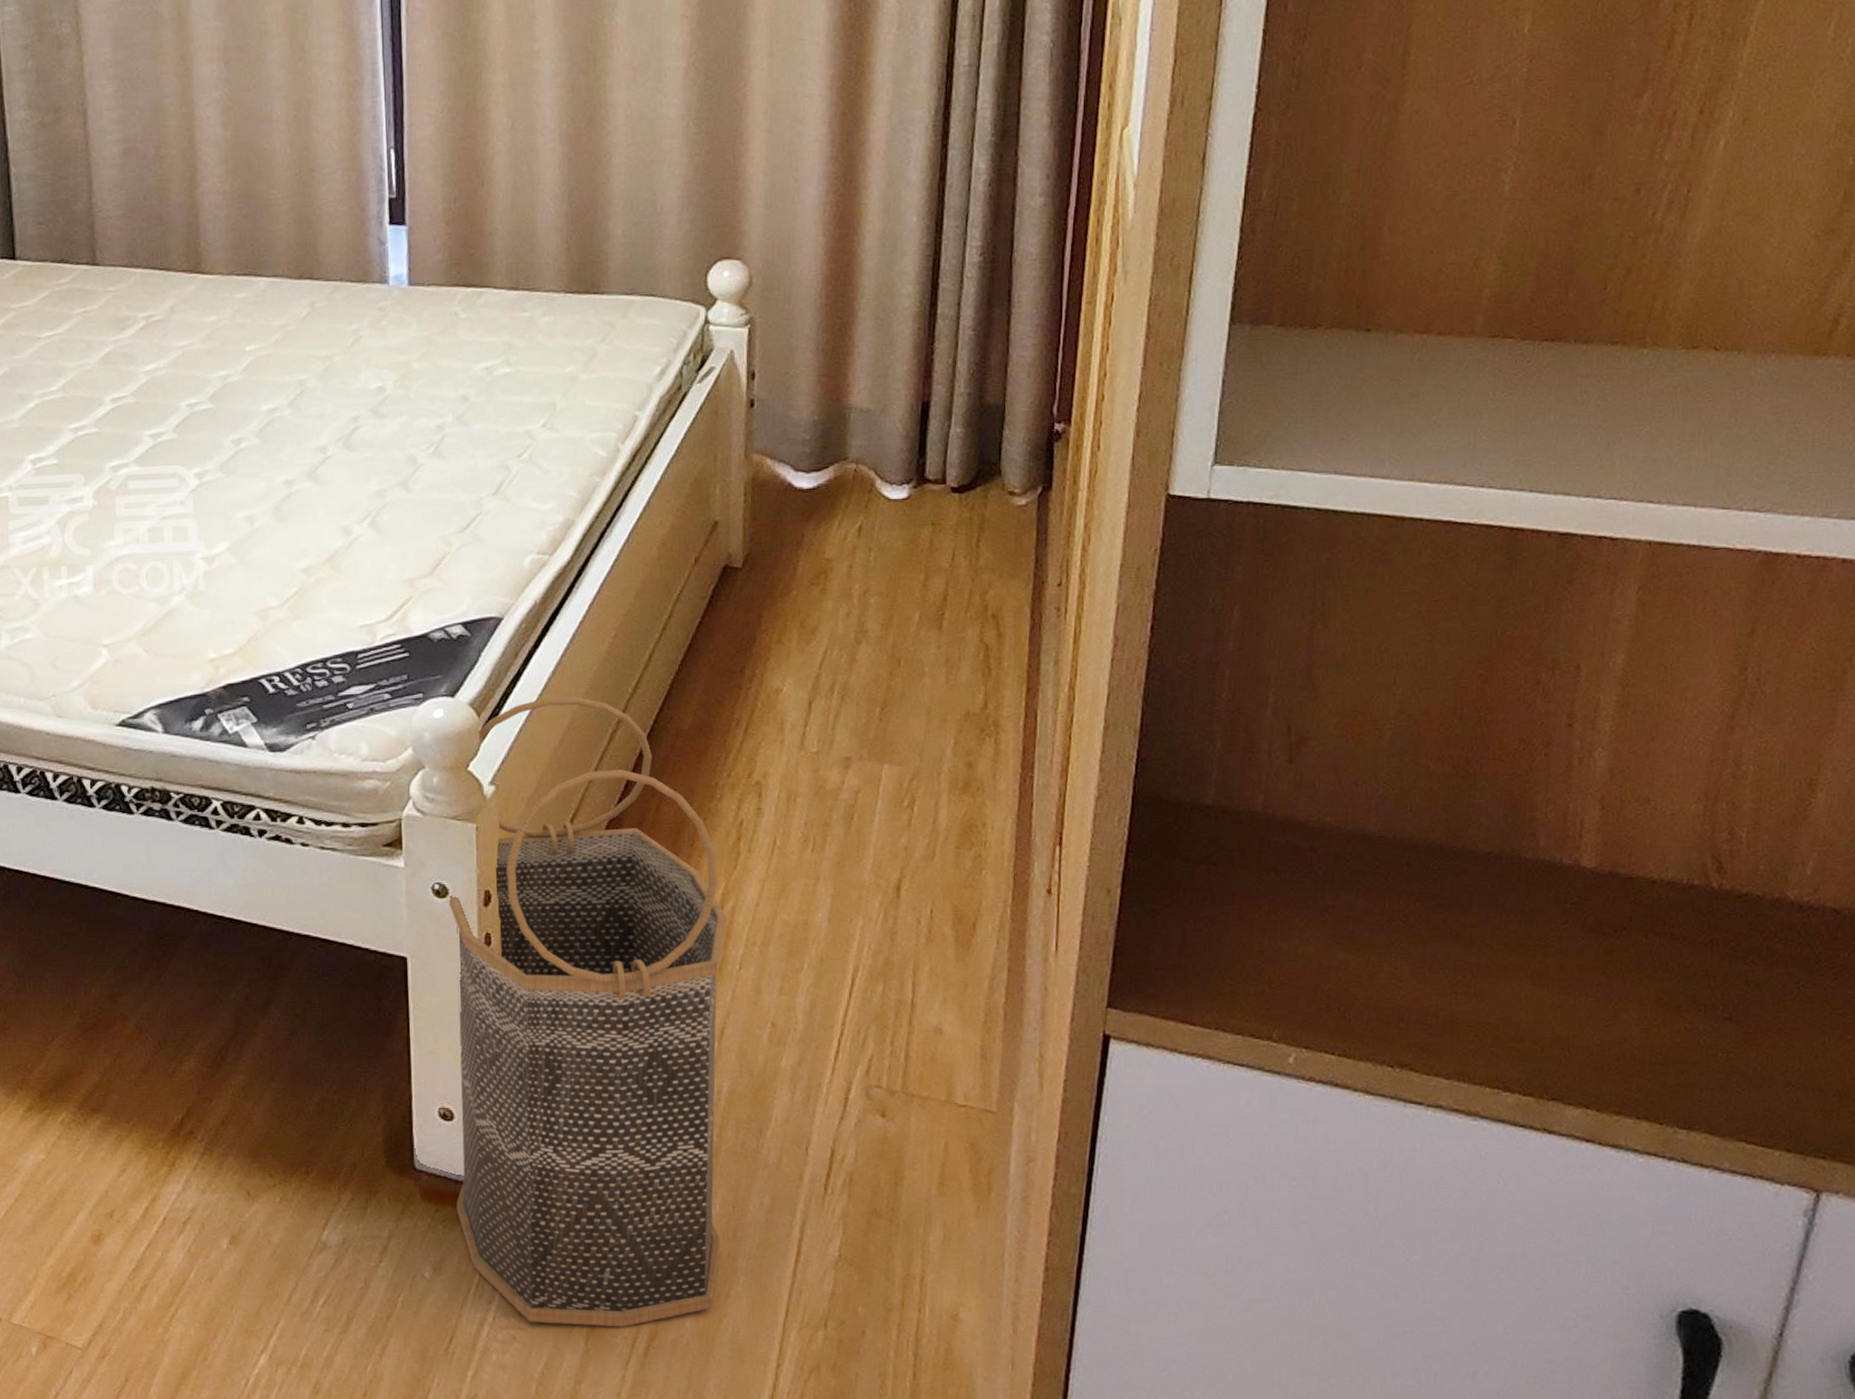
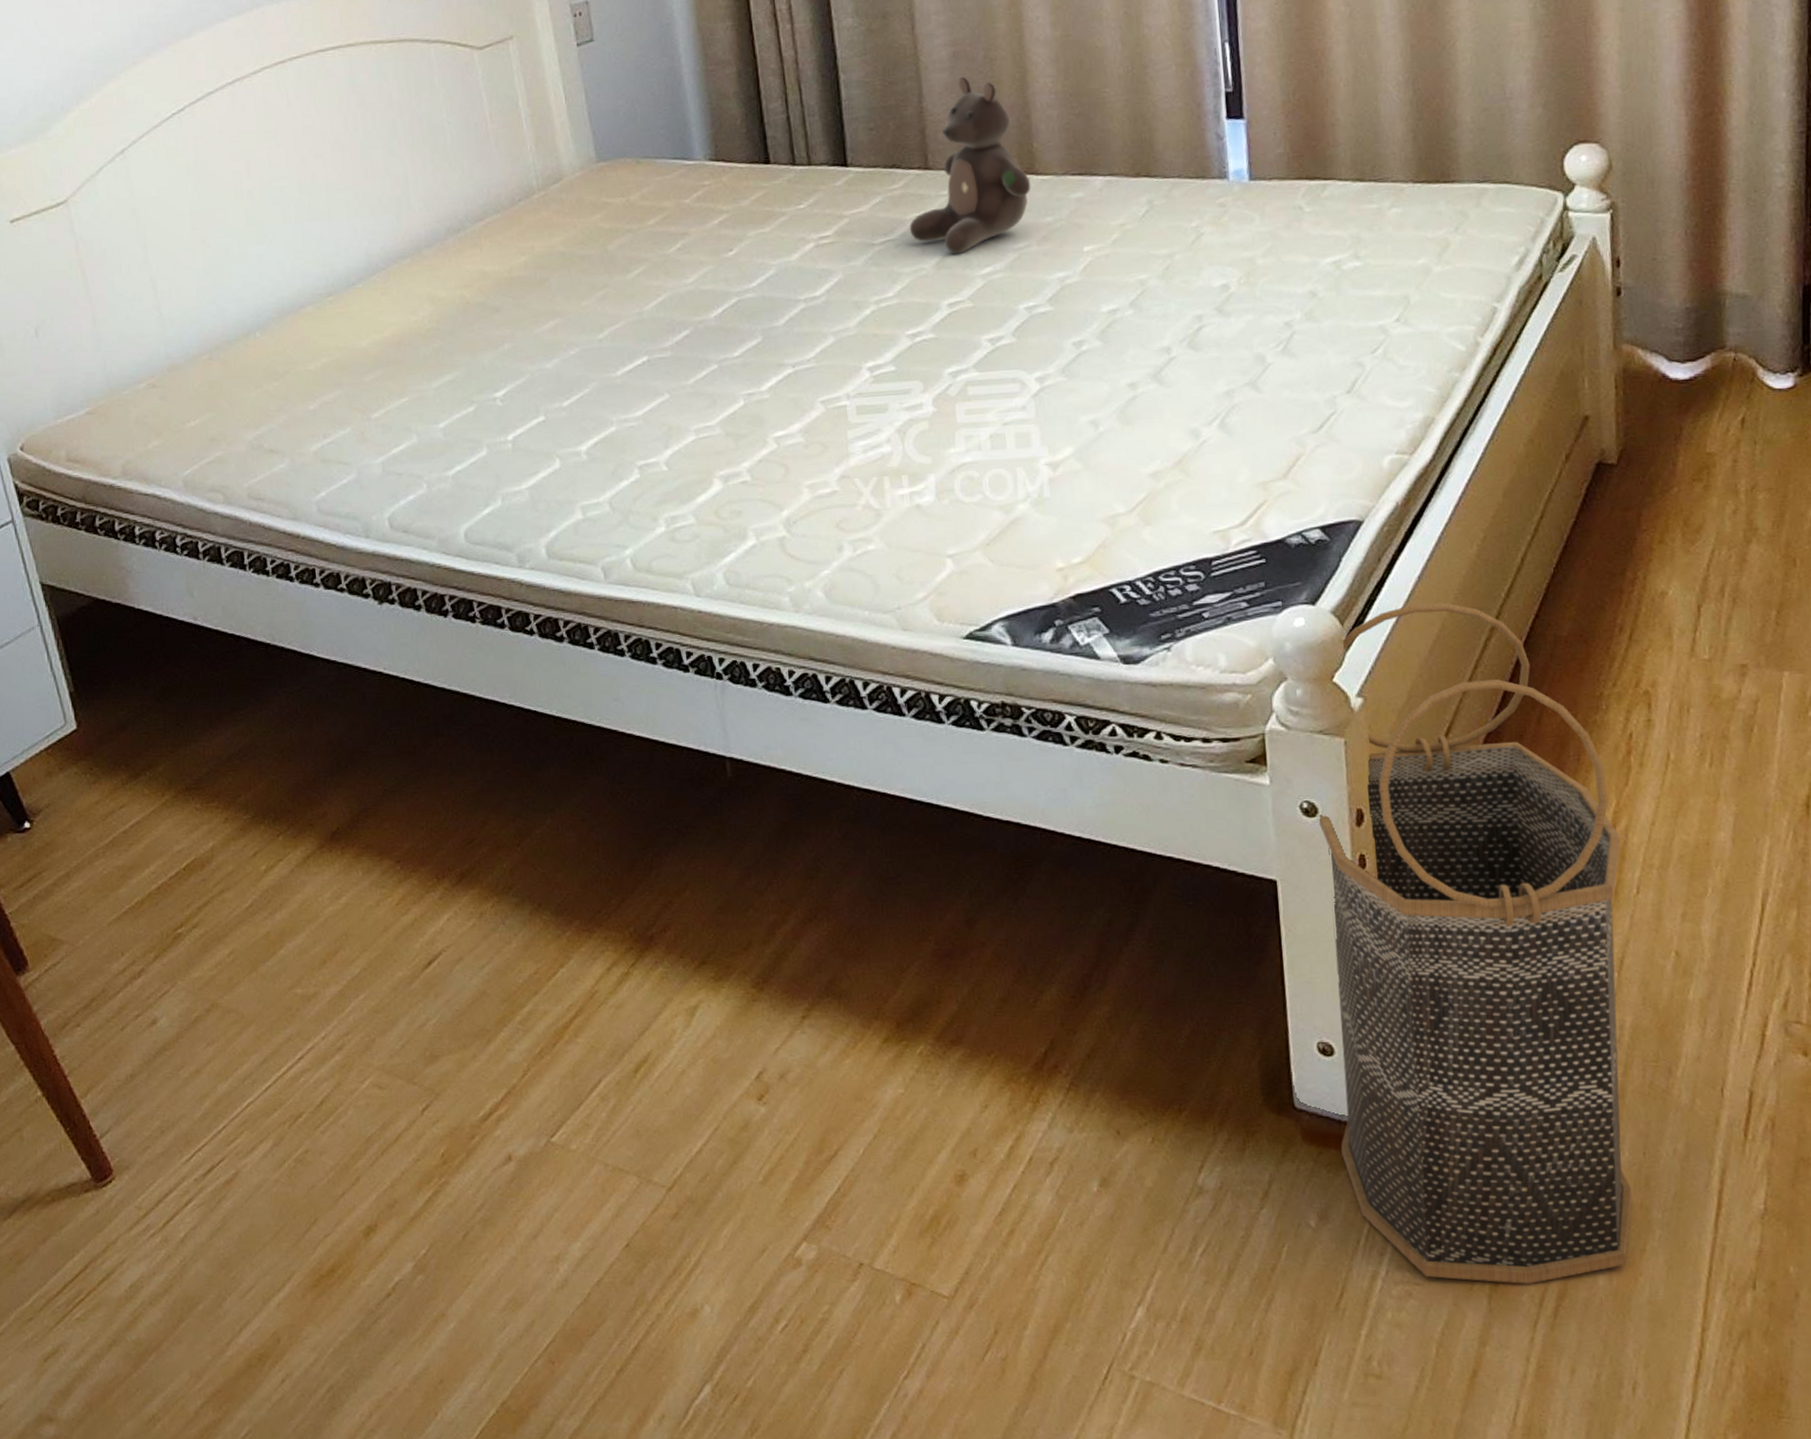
stuffed animal: none [75,173,197,350] -> present [909,76,1031,254]

